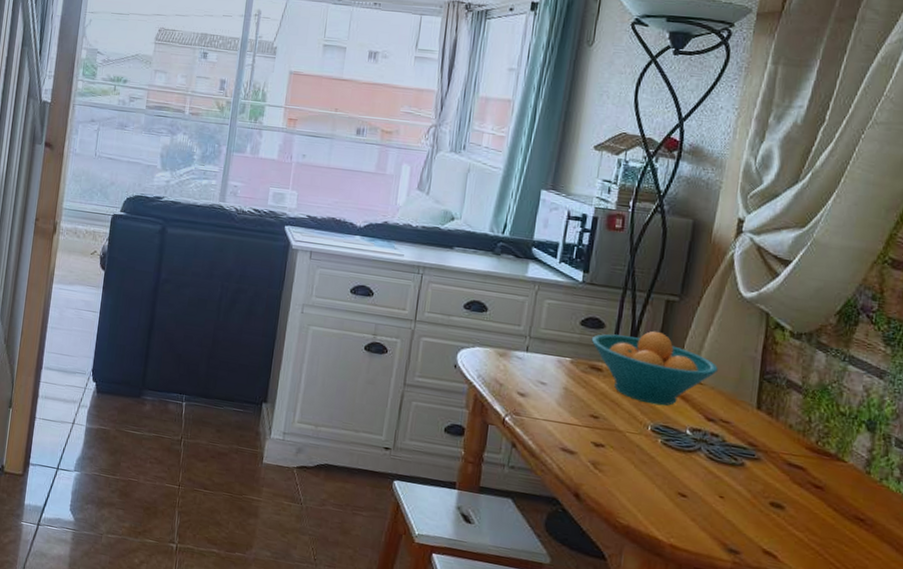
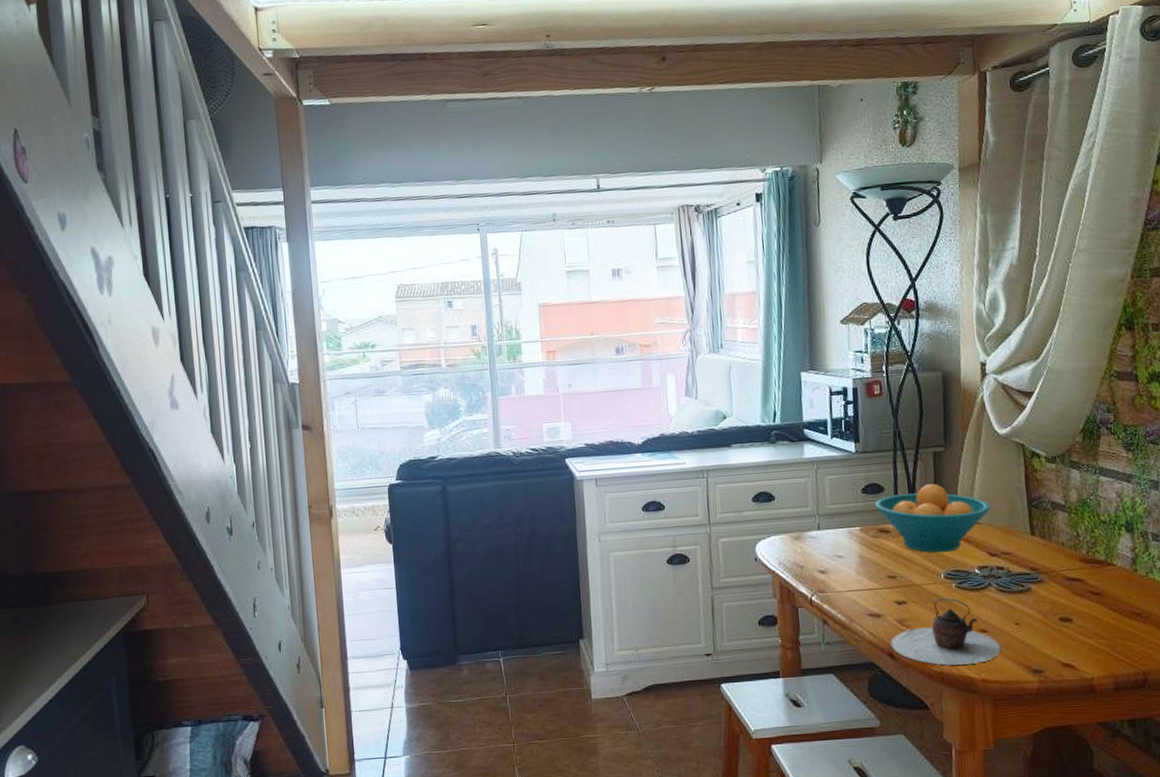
teapot: none [578,451,698,527] -> present [890,597,1001,666]

